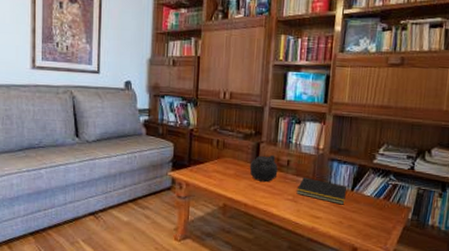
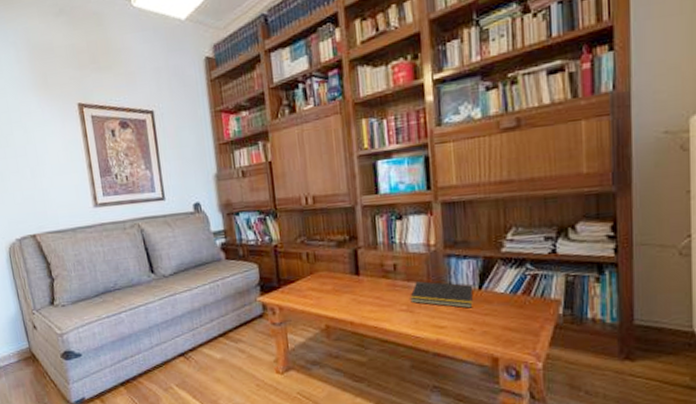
teapot: present [249,154,278,182] -> none [348,260,384,293]

